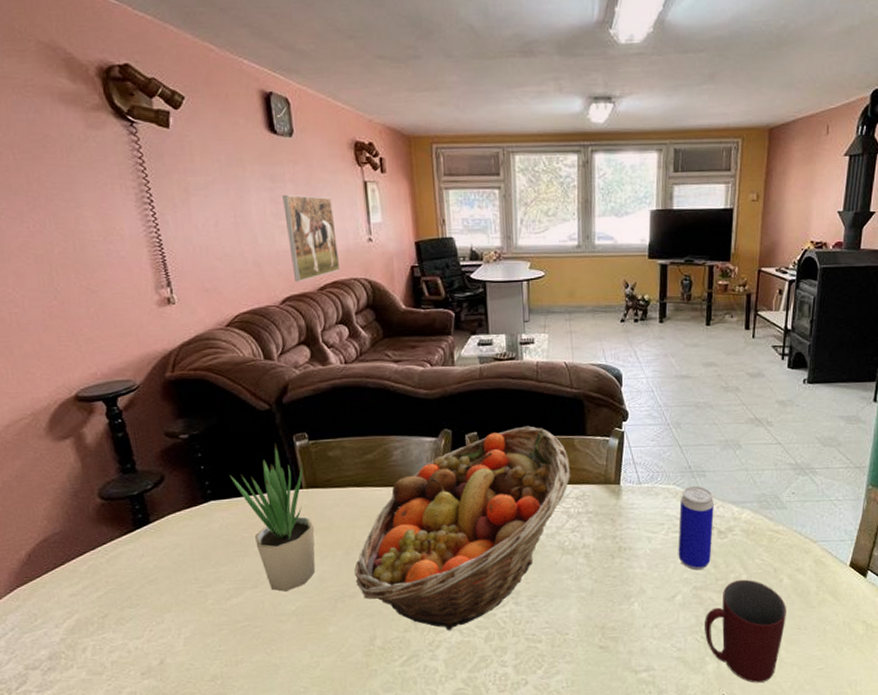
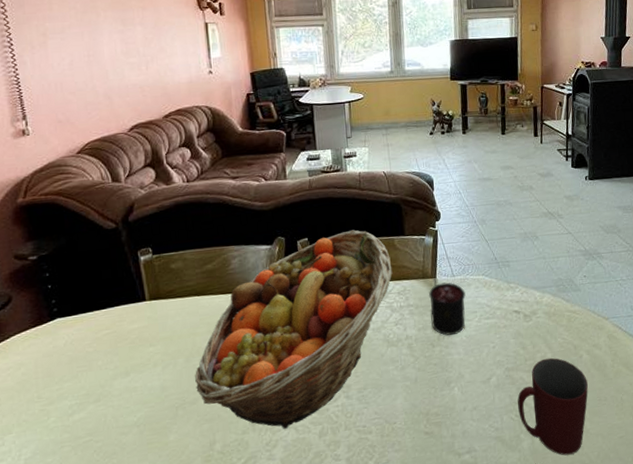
potted plant: present [229,443,316,592] -> none [76,259,158,404]
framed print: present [282,194,341,282] -> none [132,35,184,111]
candle: none [610,485,653,547] -> present [428,279,466,336]
beverage can: present [678,486,714,571] -> none [489,275,520,353]

